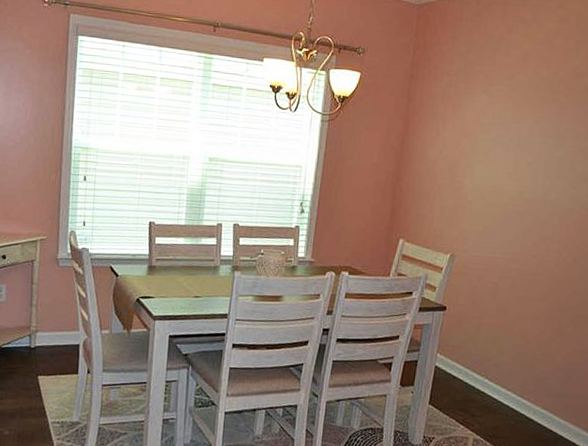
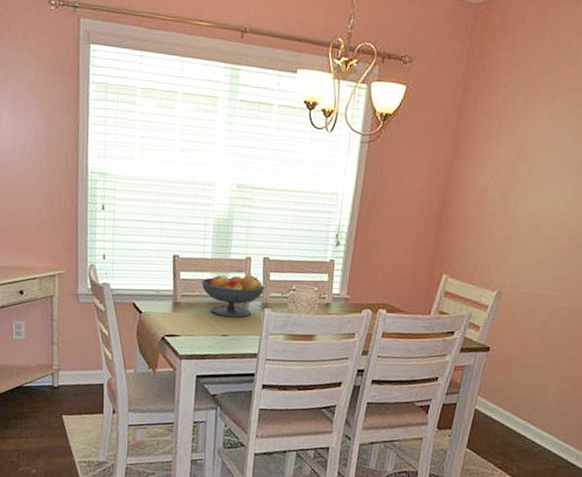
fruit bowl: none [175,239,235,280] -> present [201,274,265,318]

